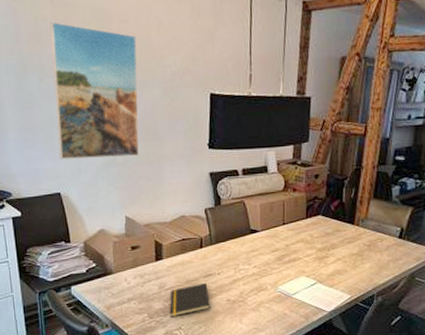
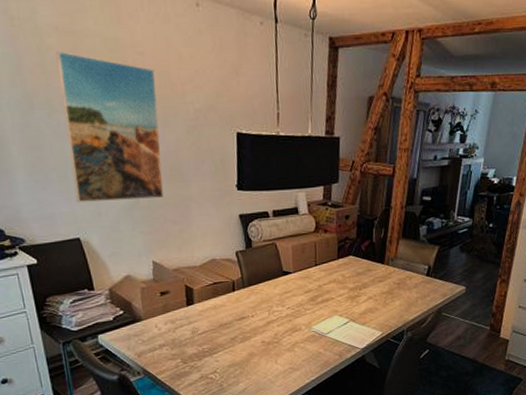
notepad: present [169,282,210,317] -> none [203,325,245,361]

